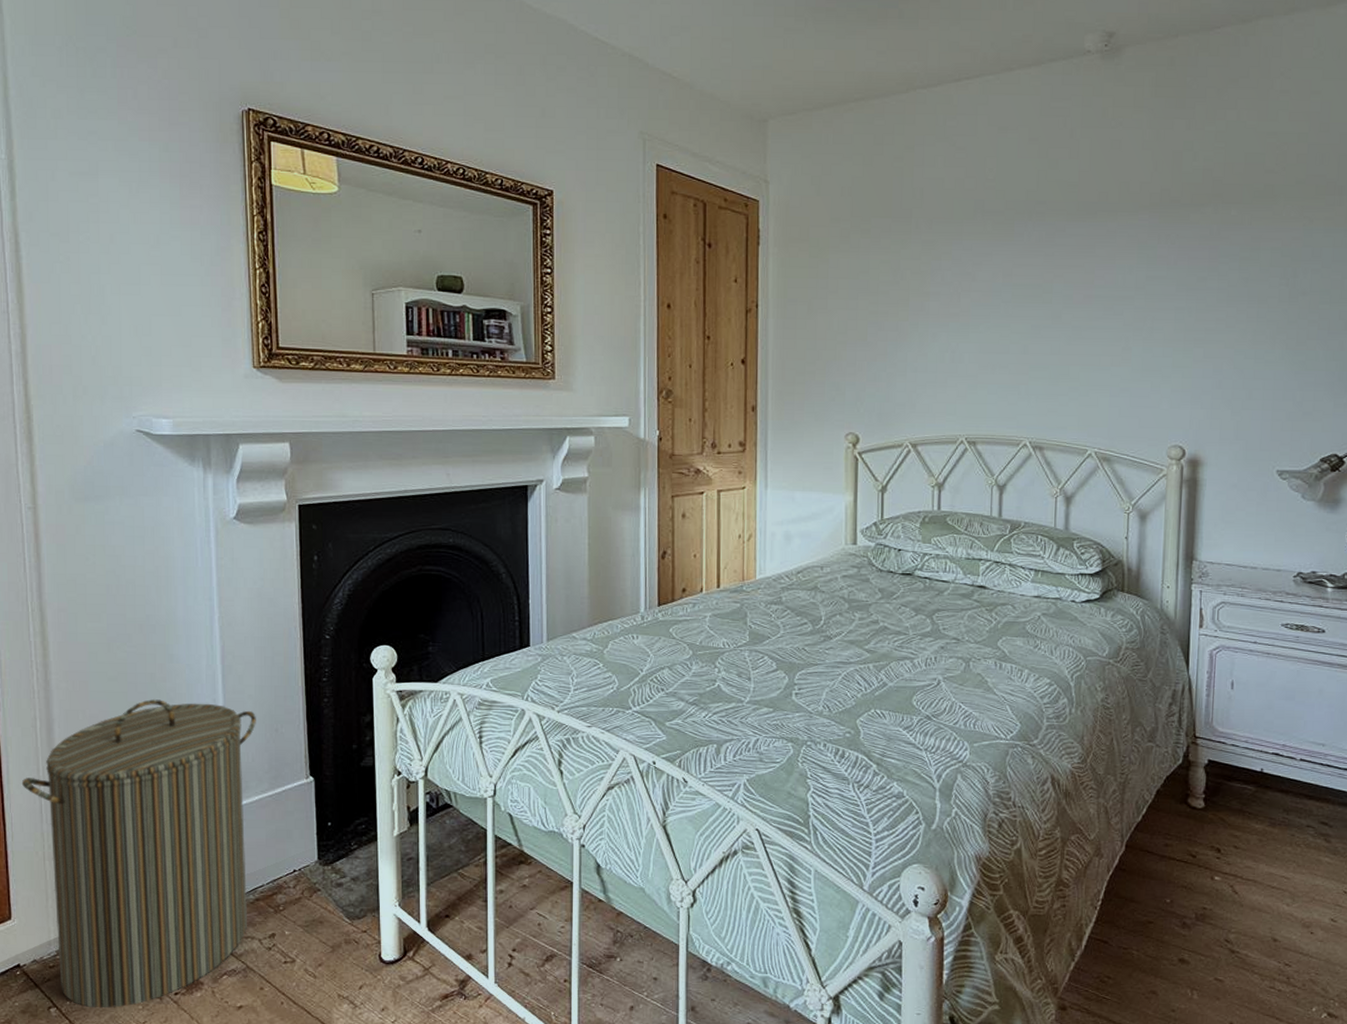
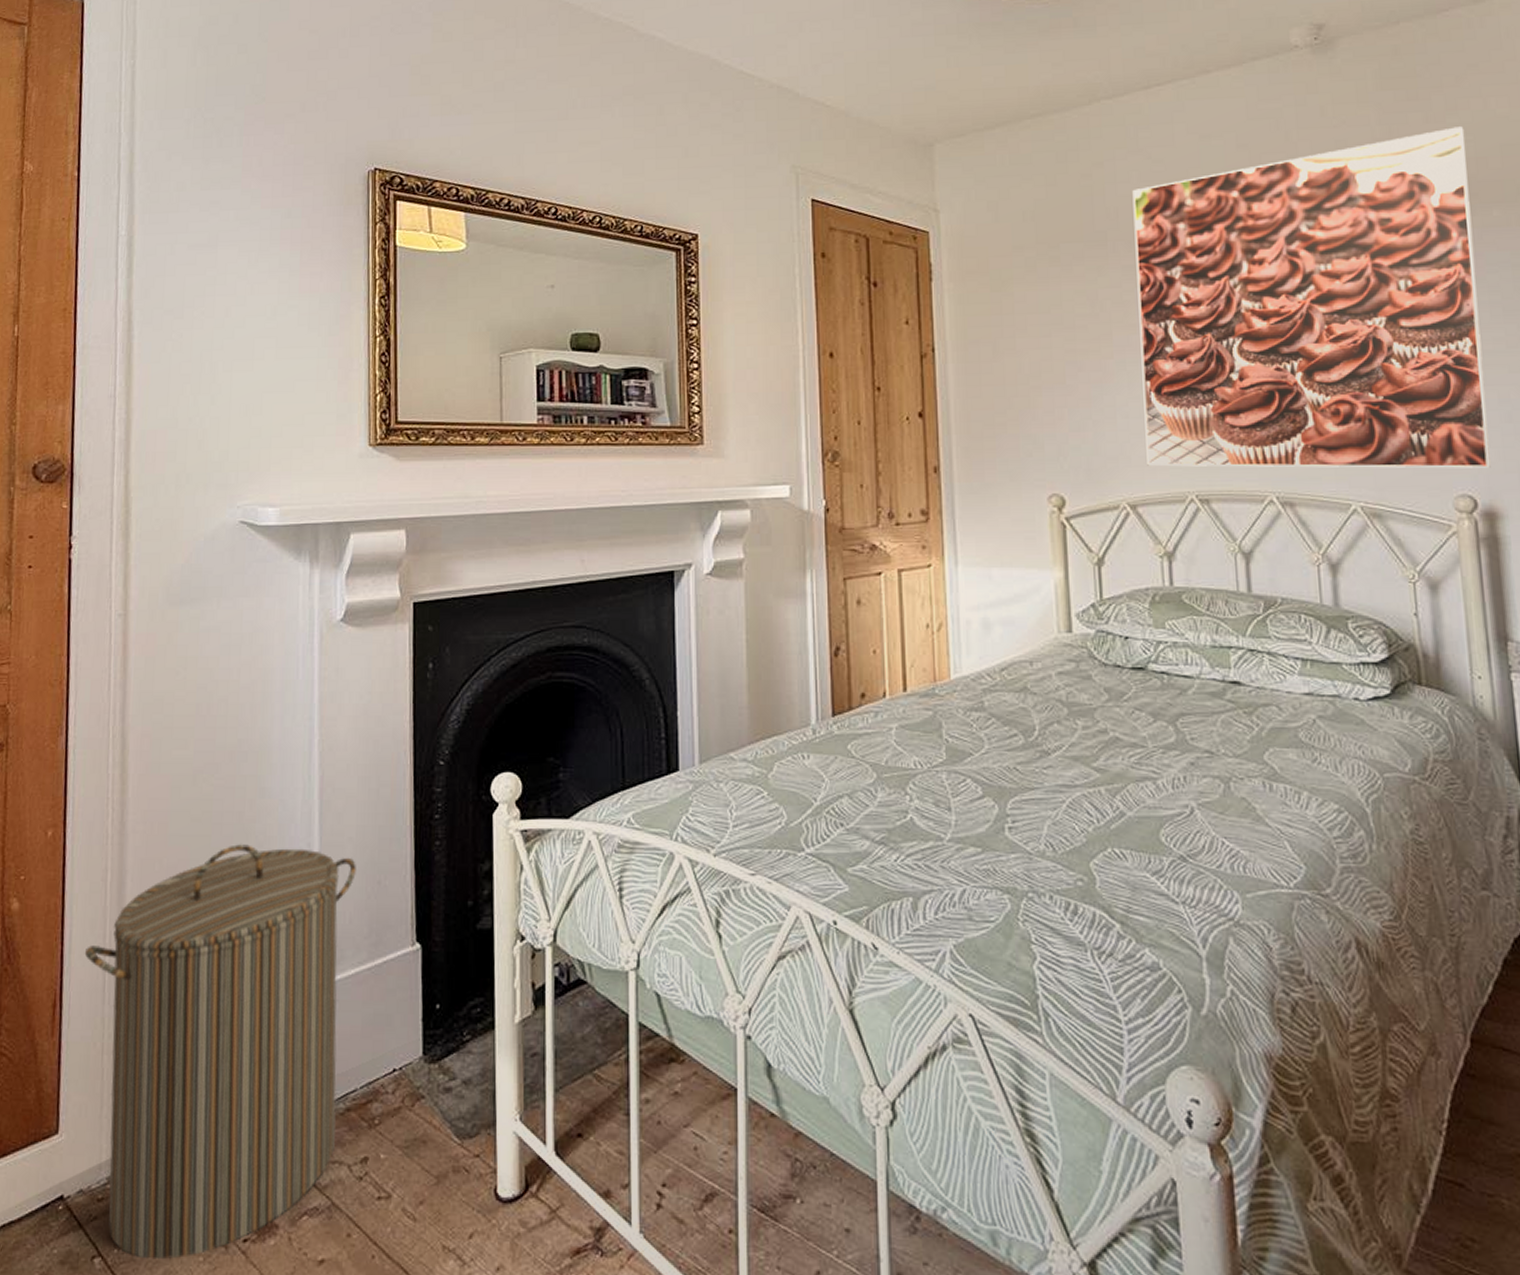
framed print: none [928,134,1219,425] -> present [1132,126,1491,469]

